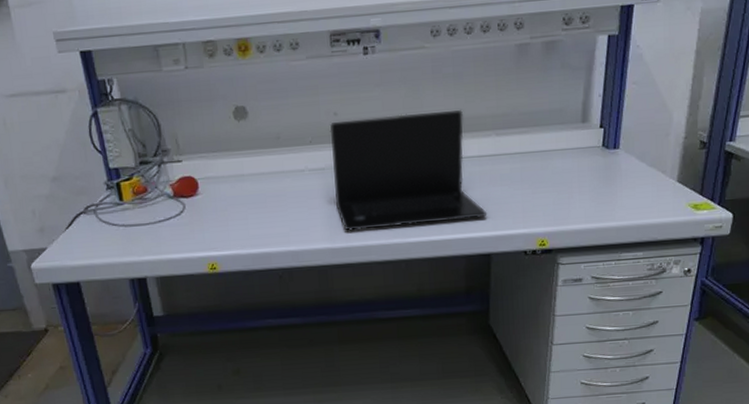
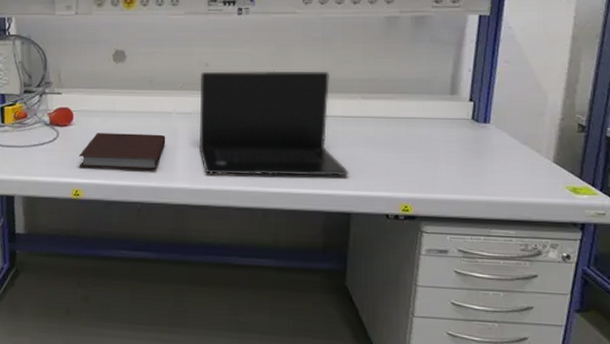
notebook: none [210,194,301,239] -> present [79,133,166,171]

